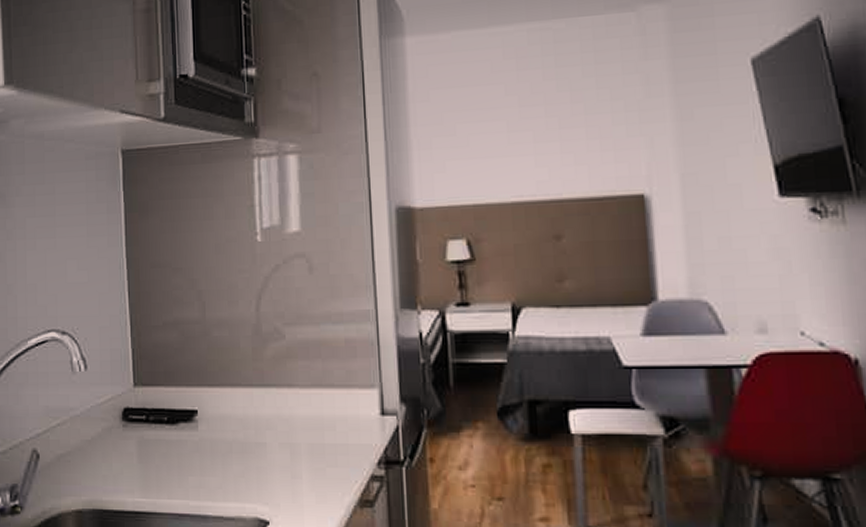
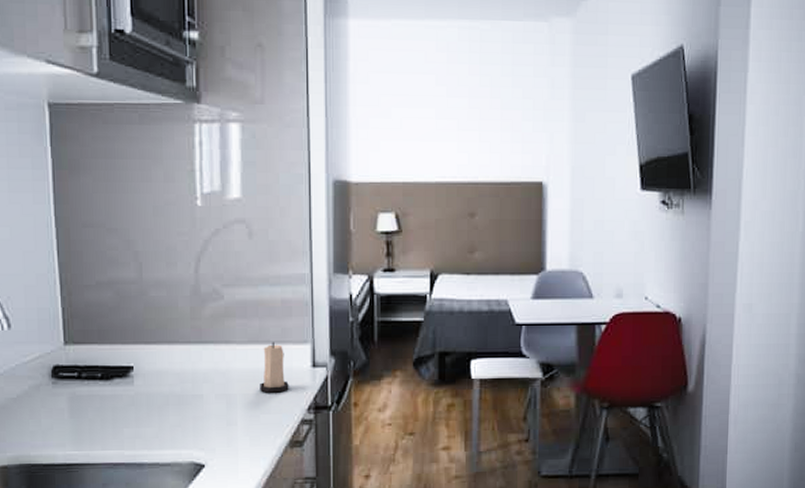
candle: none [324,385,356,444] -> present [260,342,289,393]

